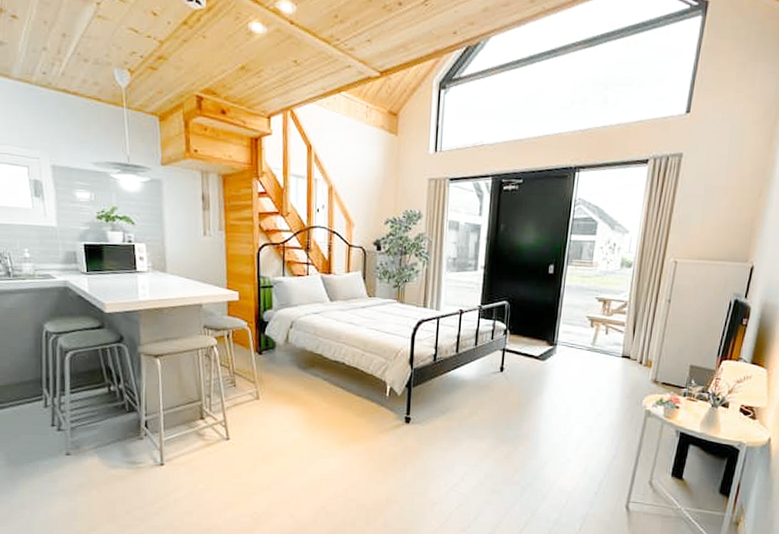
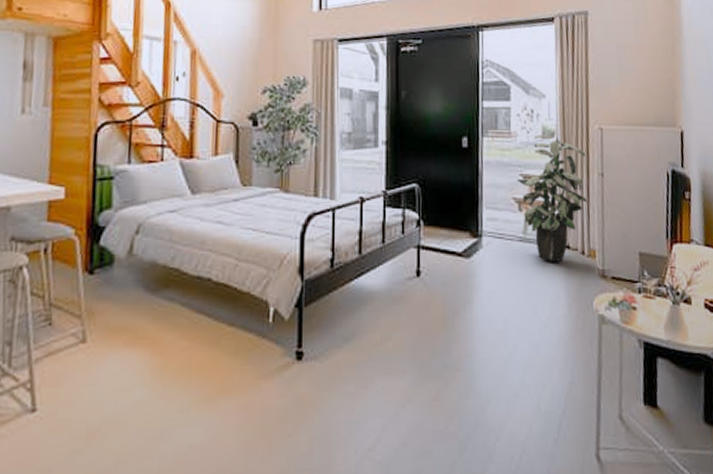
indoor plant: none [592,265,657,368] -> present [516,134,587,262]

